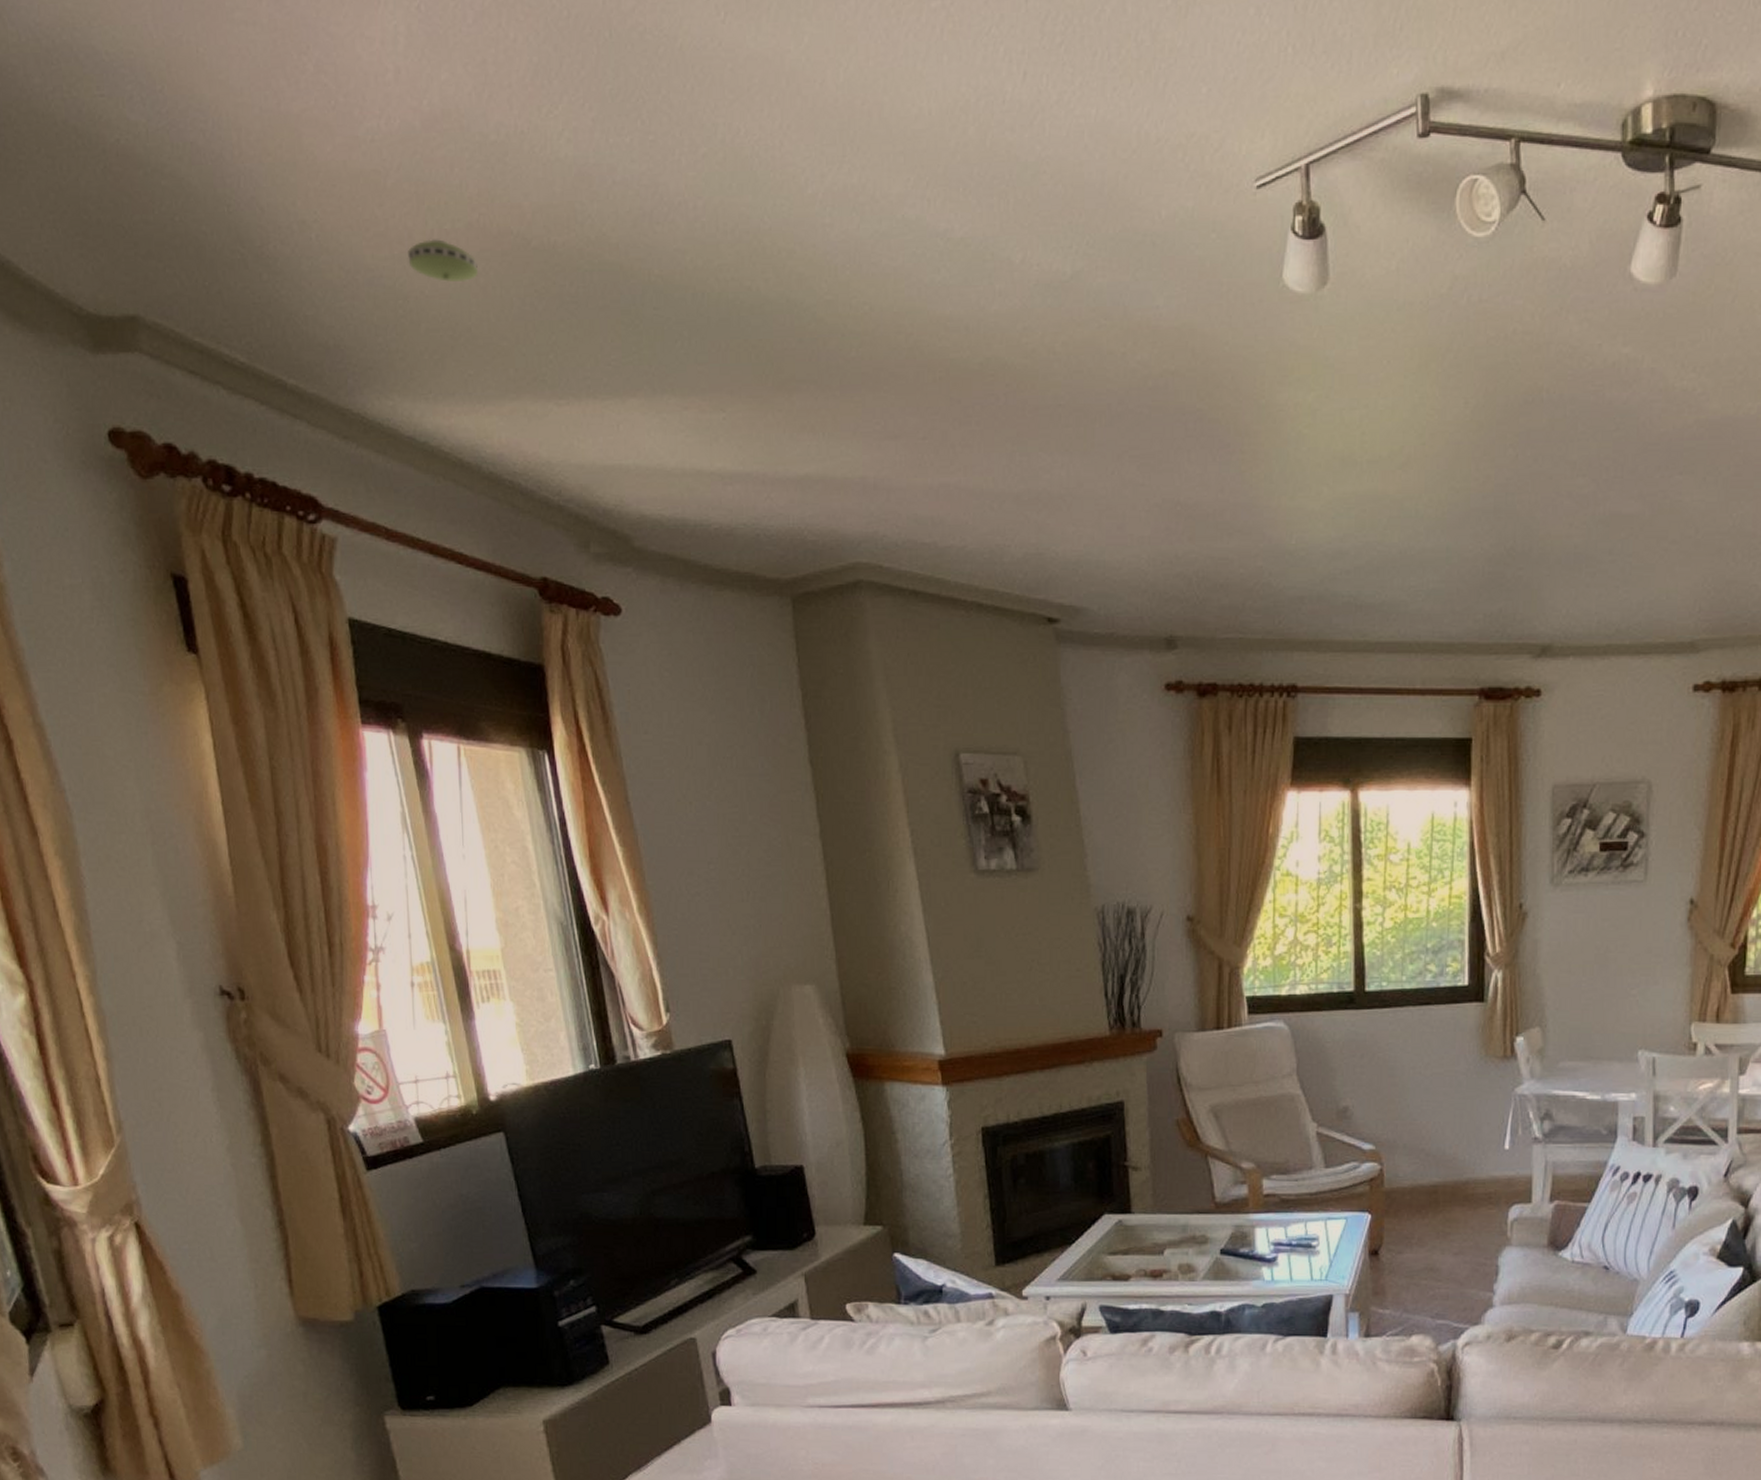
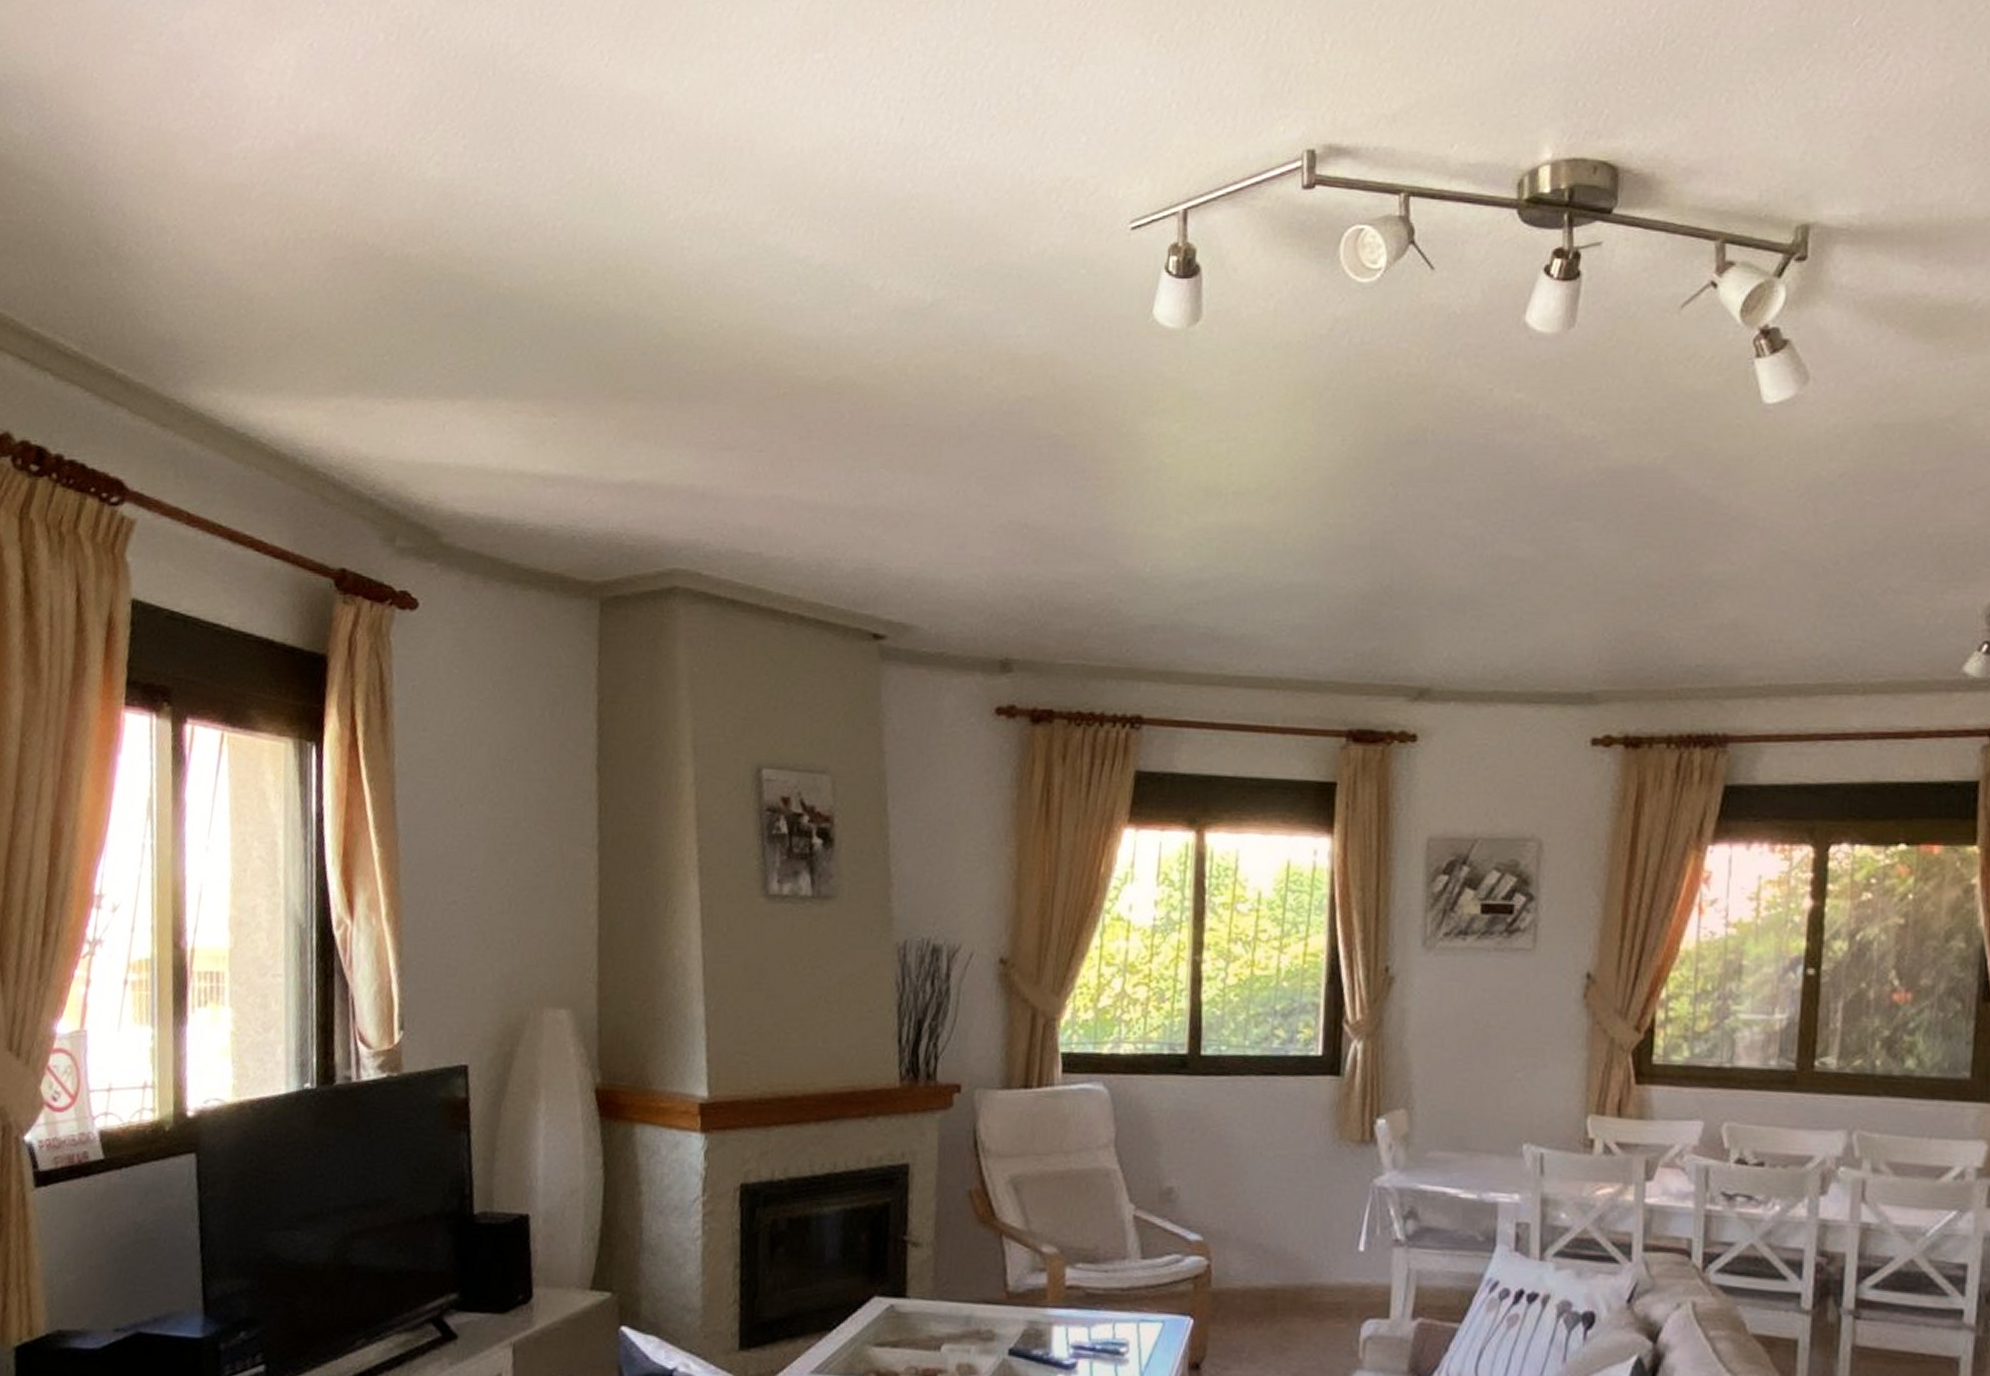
smoke detector: present [408,239,478,283] -> none [259,247,327,287]

